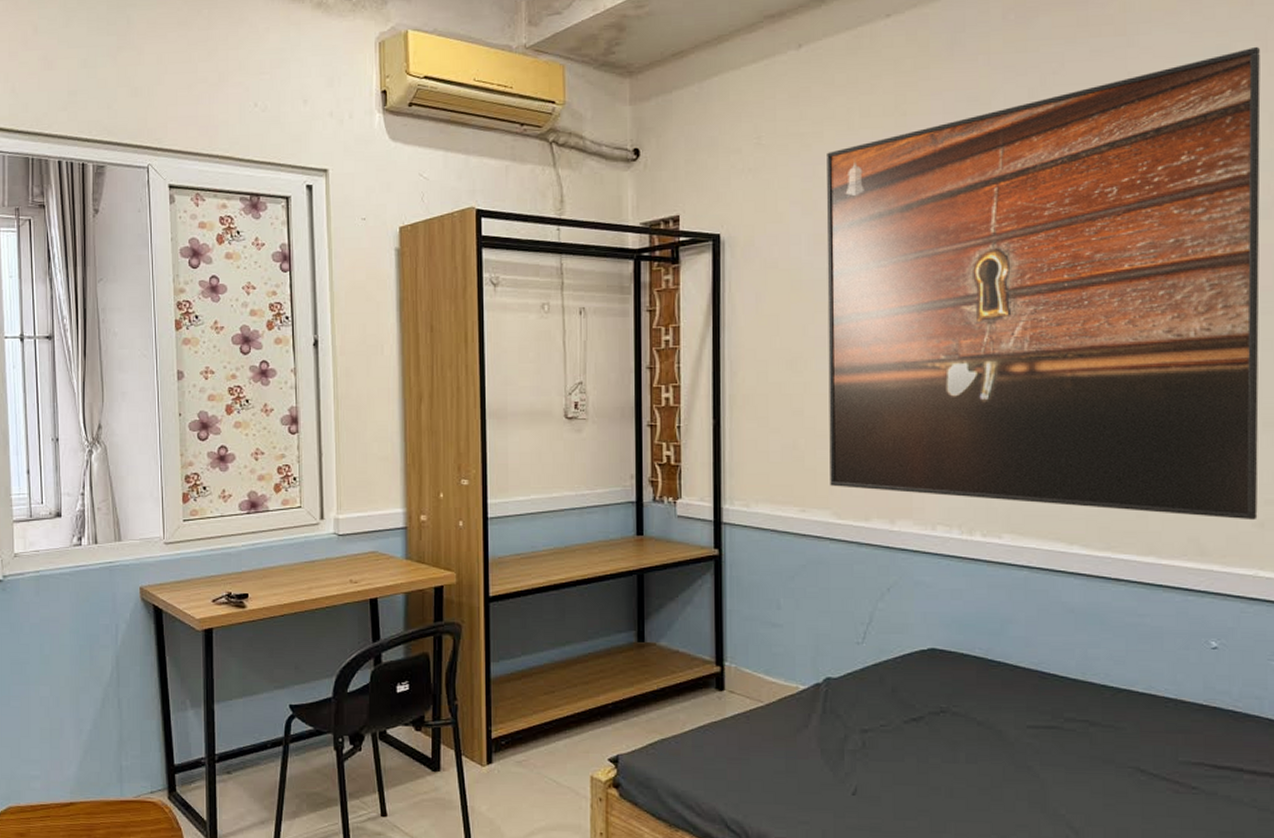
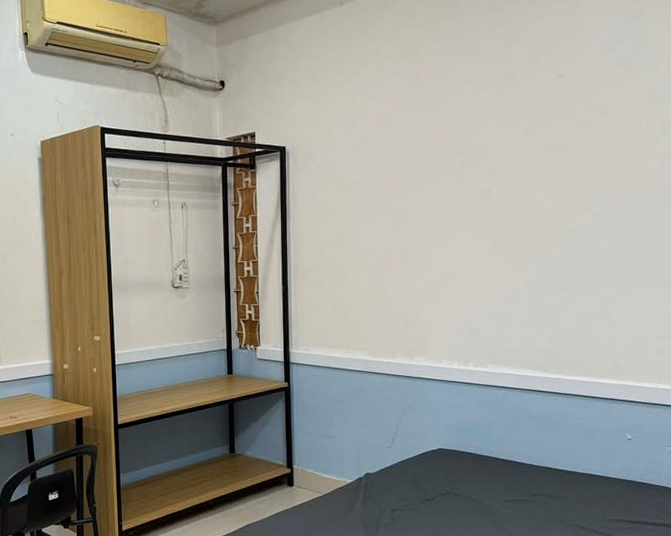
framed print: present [826,46,1261,521] -> none [362,10,662,349]

